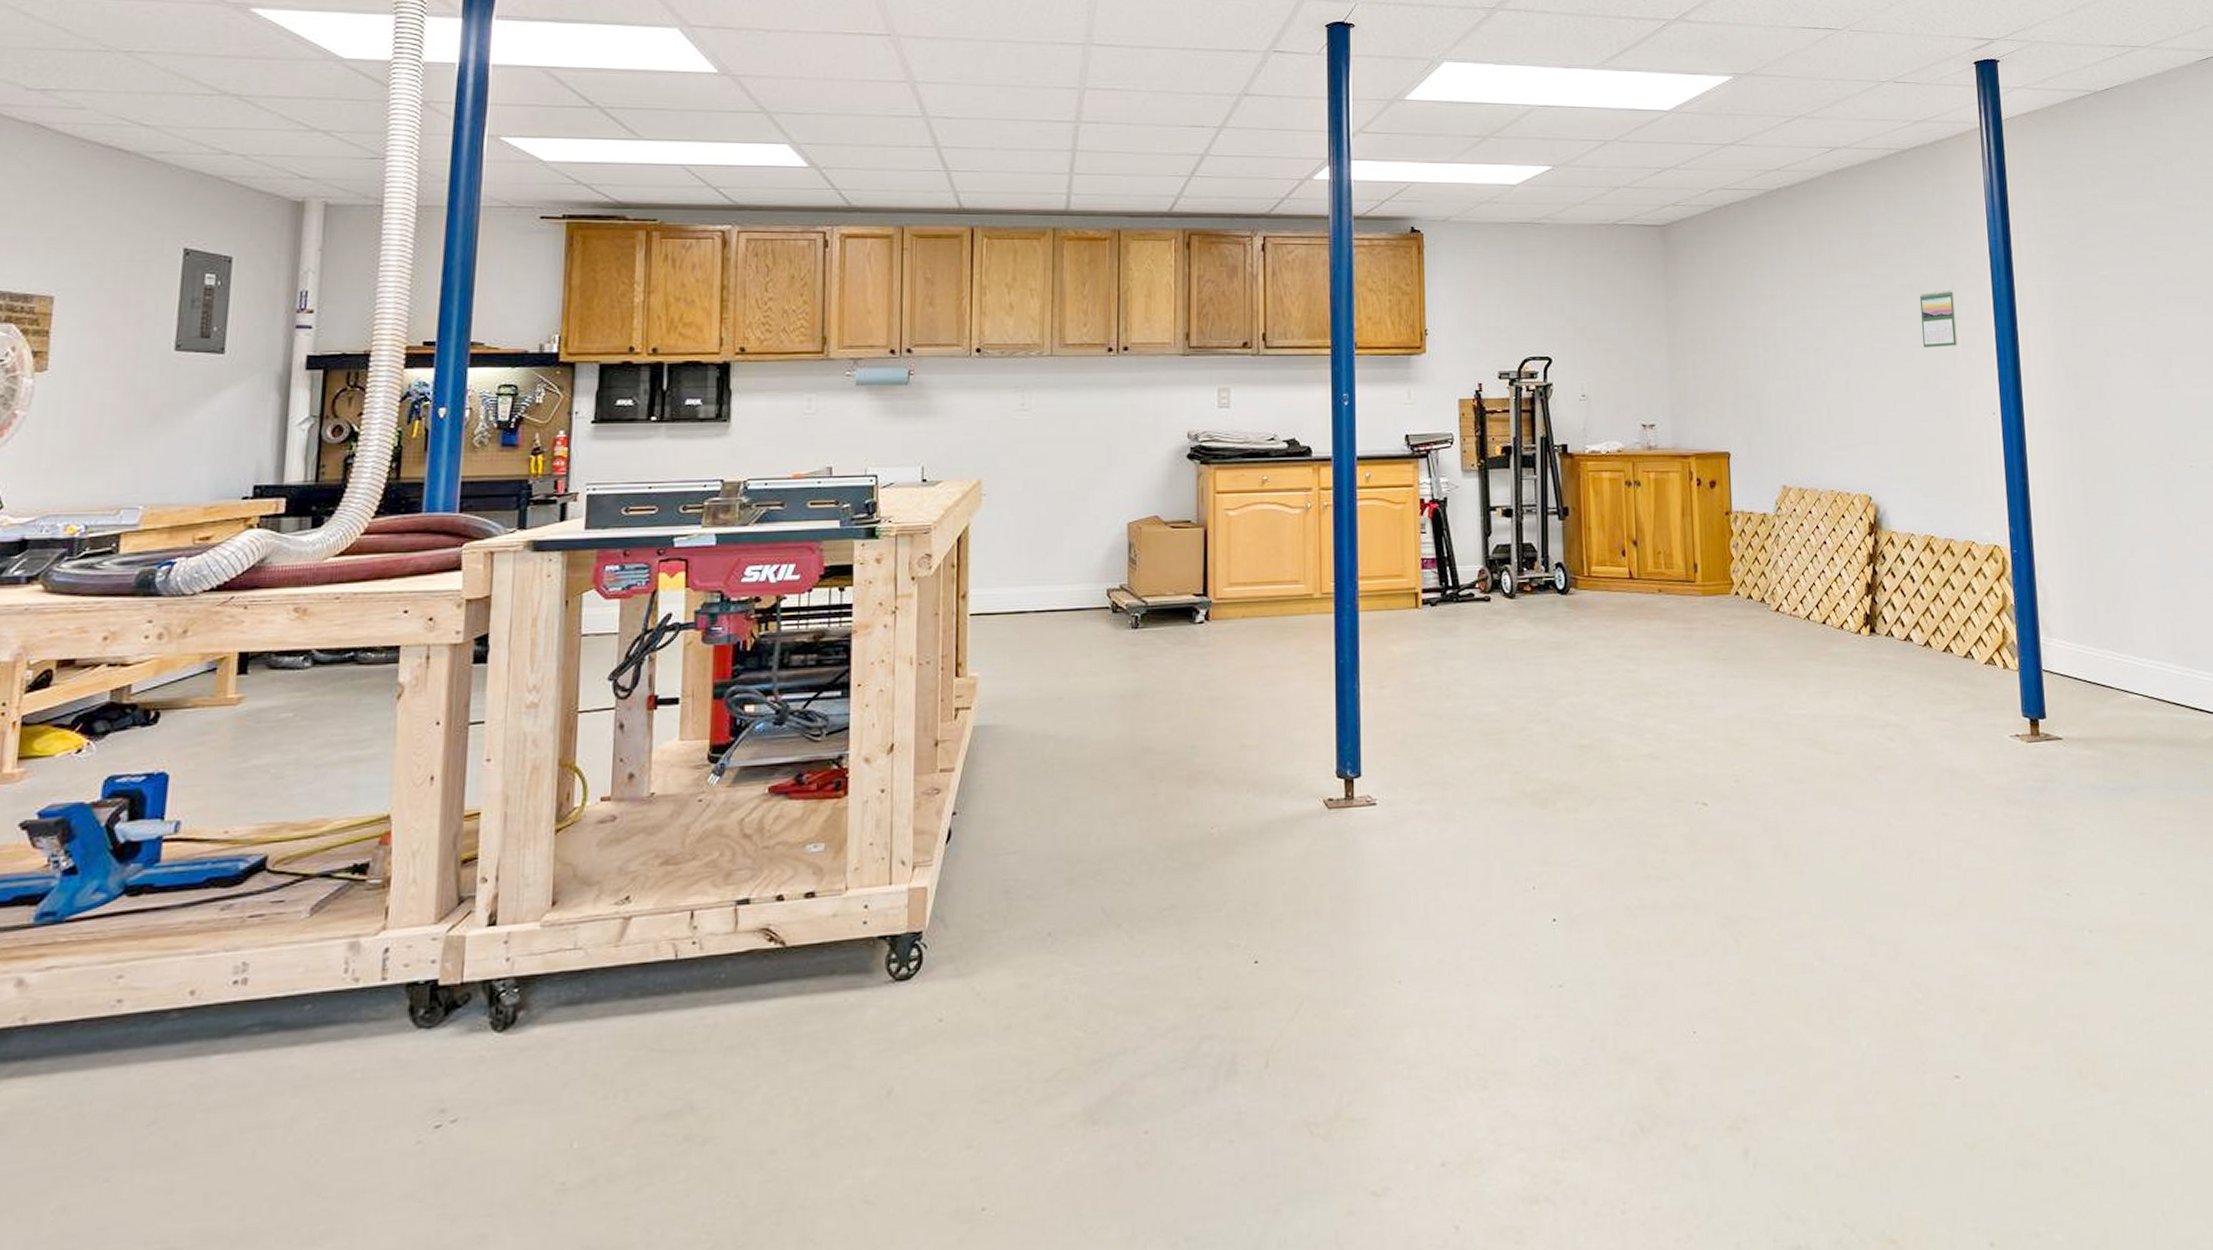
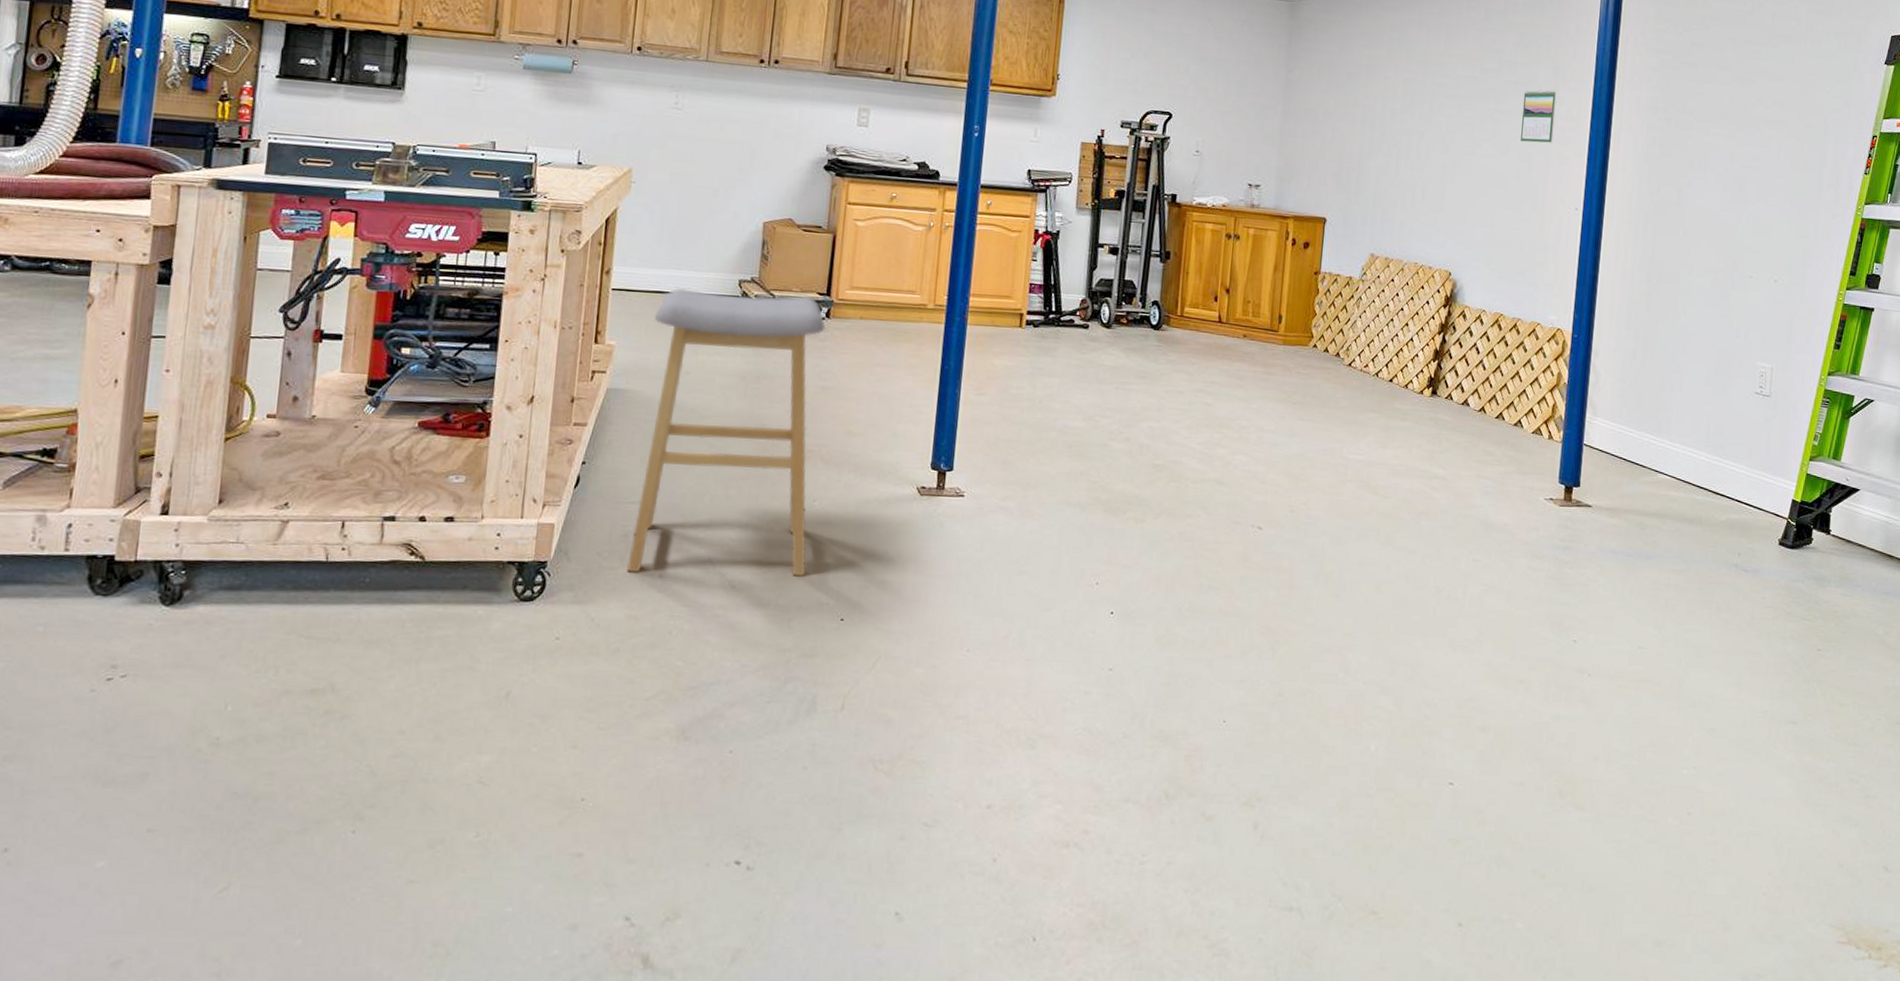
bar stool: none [1010,599,1211,934] -> present [626,287,826,577]

